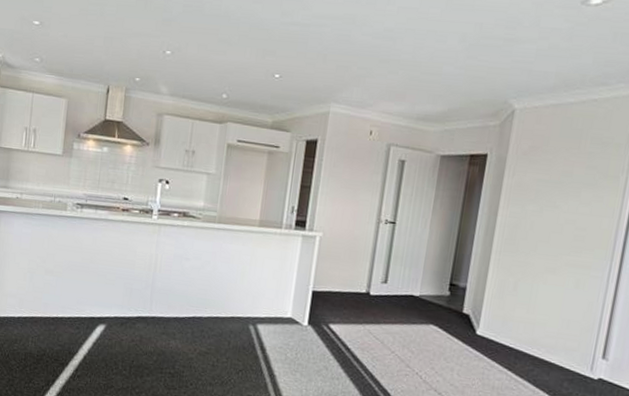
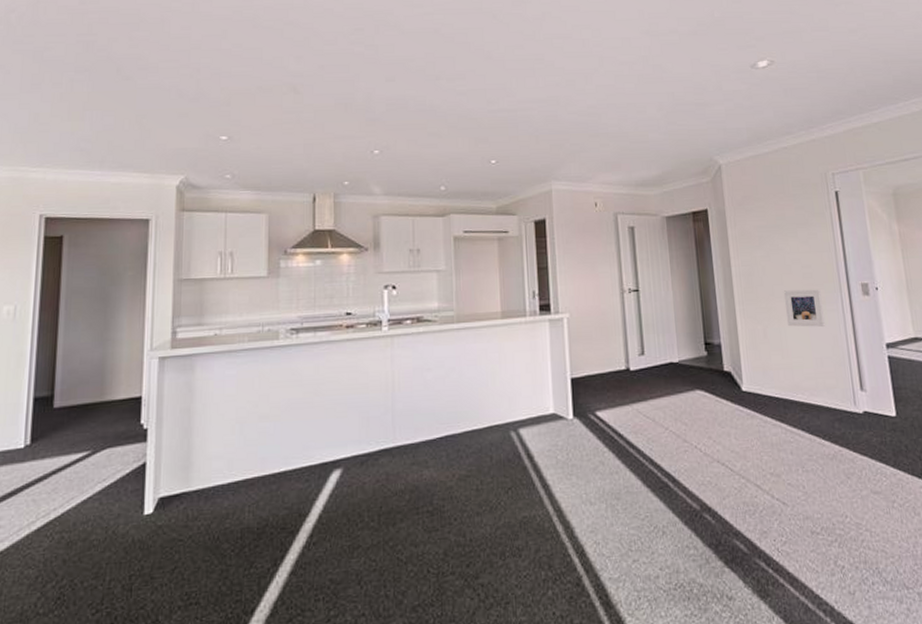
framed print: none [542,249,589,291] -> present [783,289,825,327]

